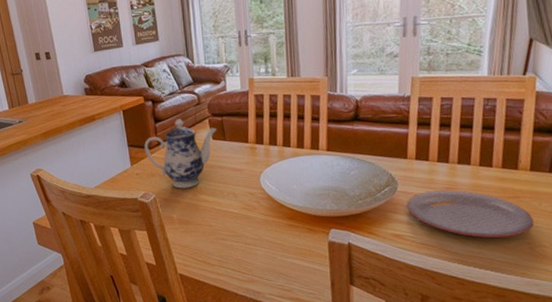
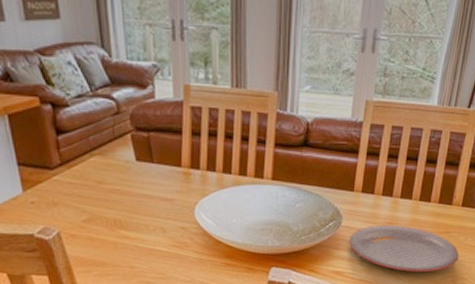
teapot: present [144,119,217,189] -> none [42,131,143,222]

